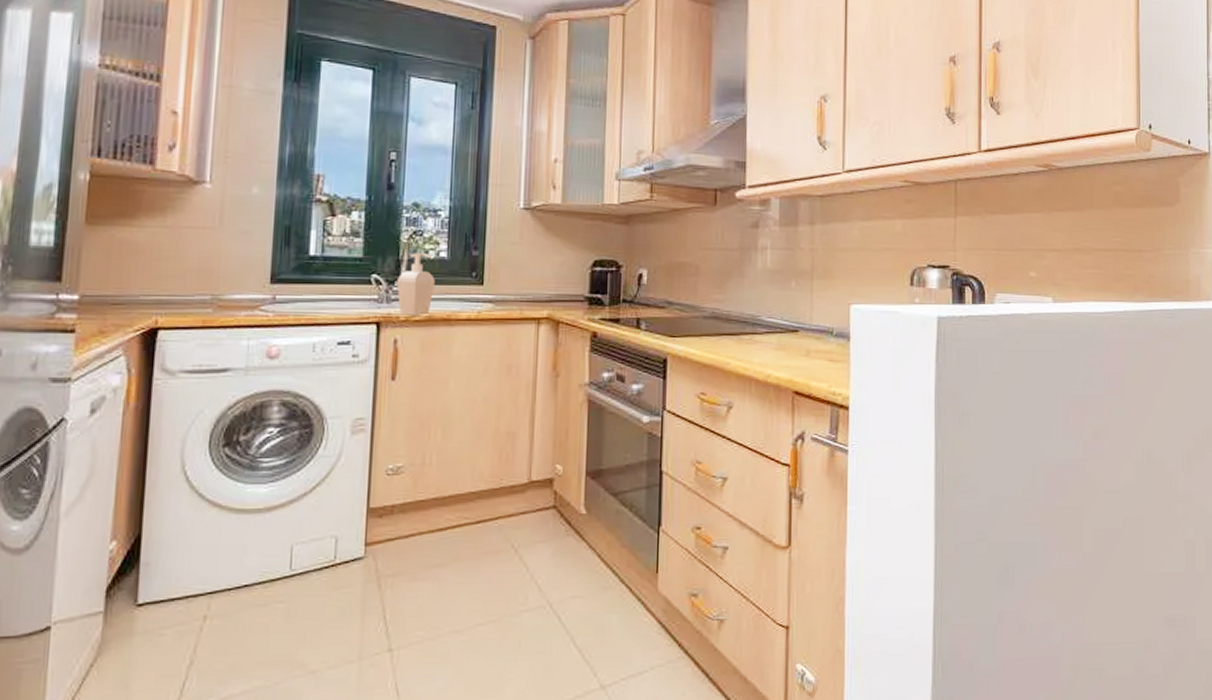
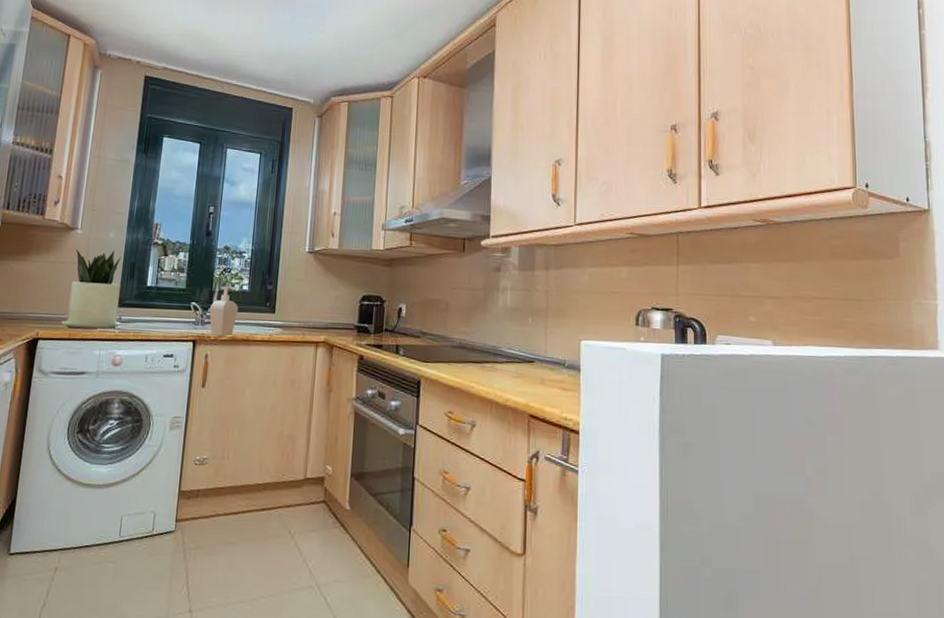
planter: none [189,209,277,313] -> present [60,249,122,329]

